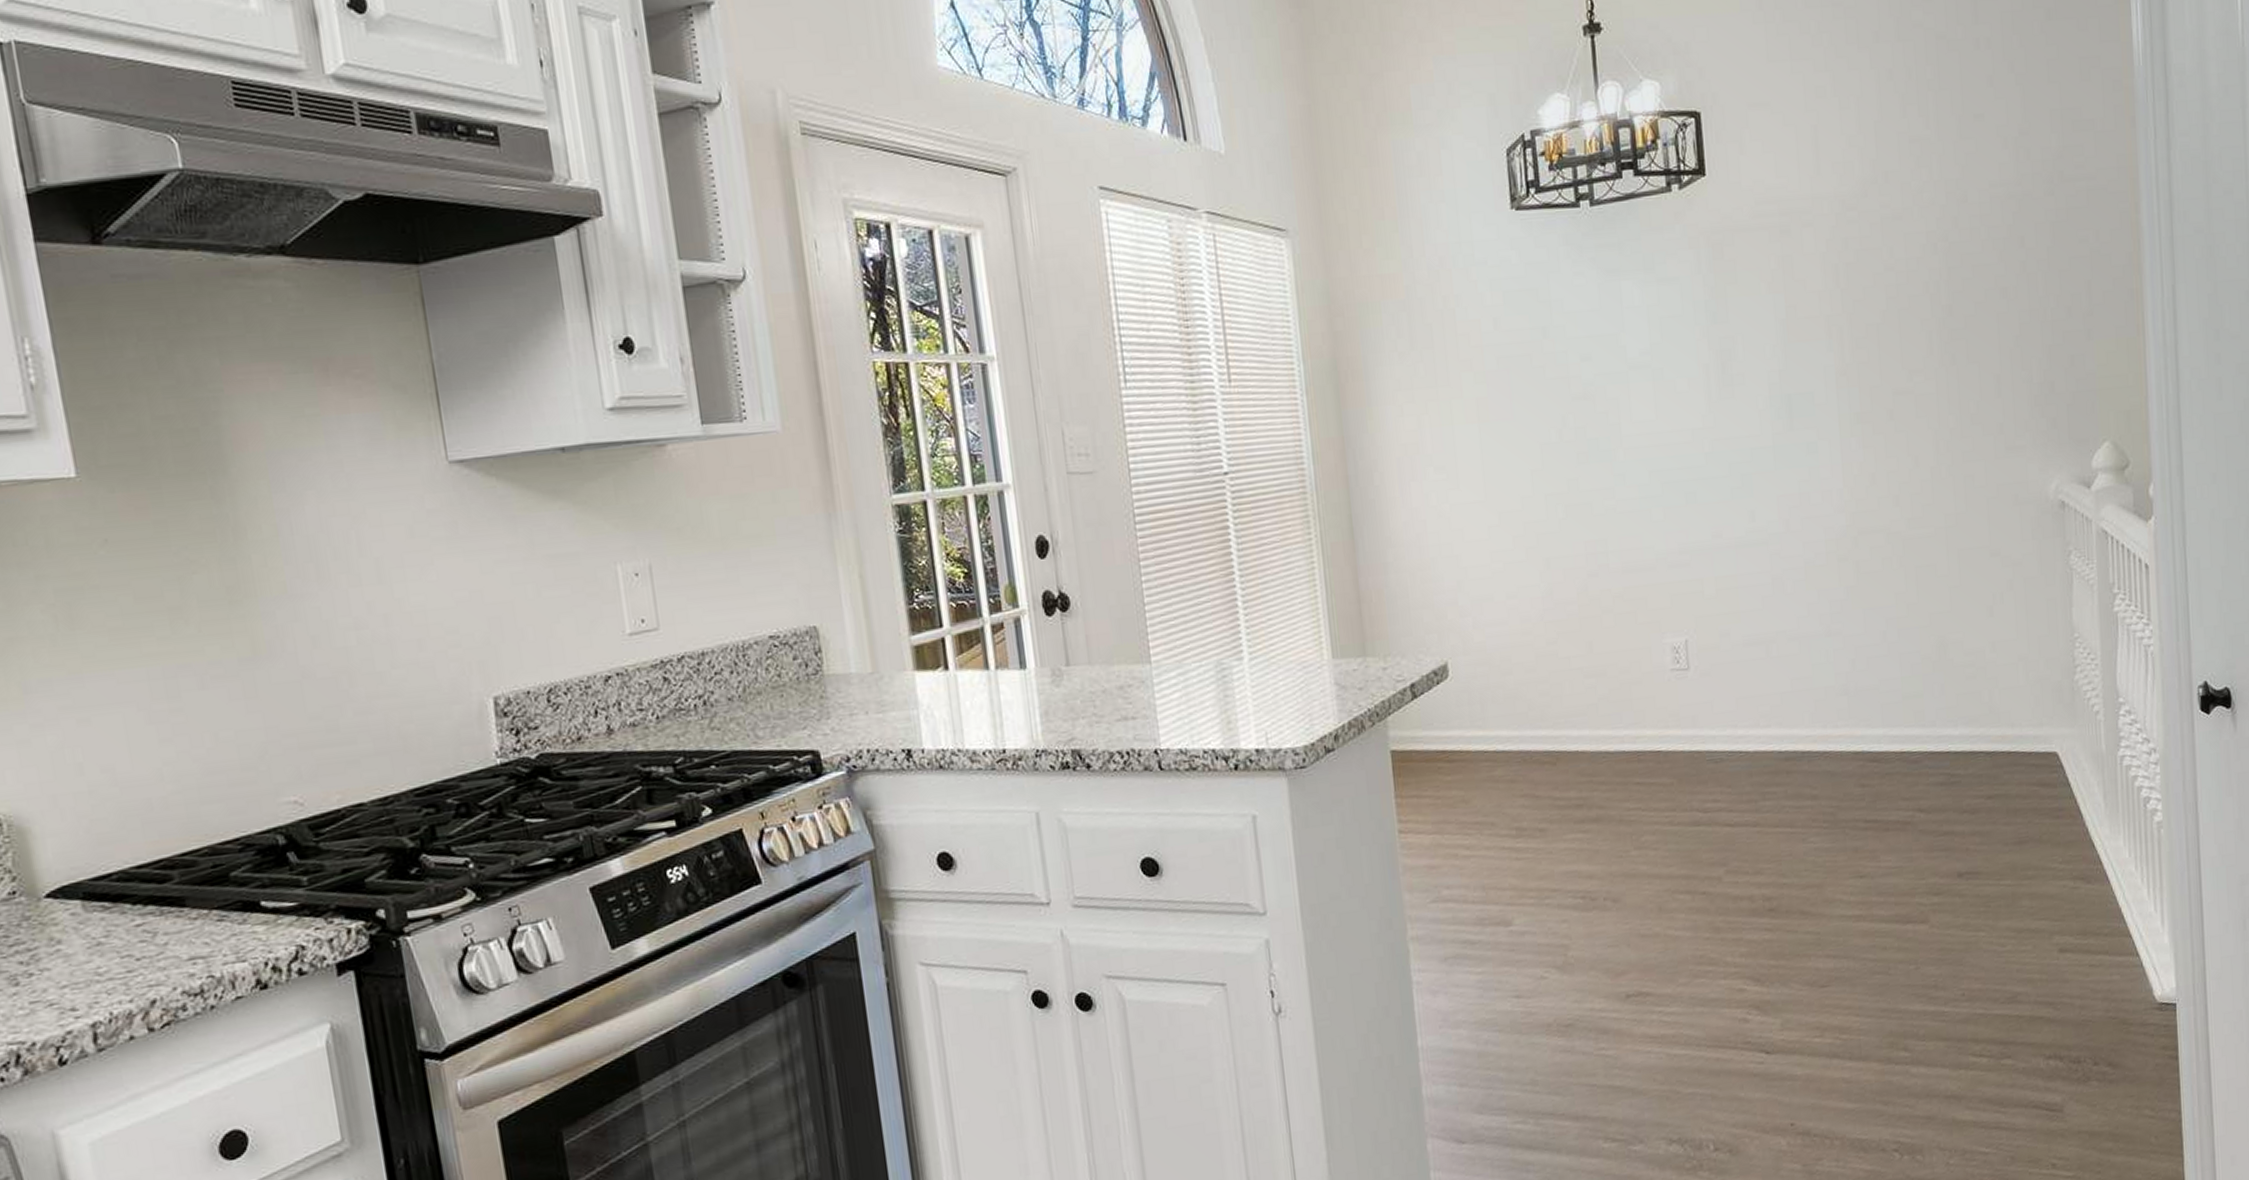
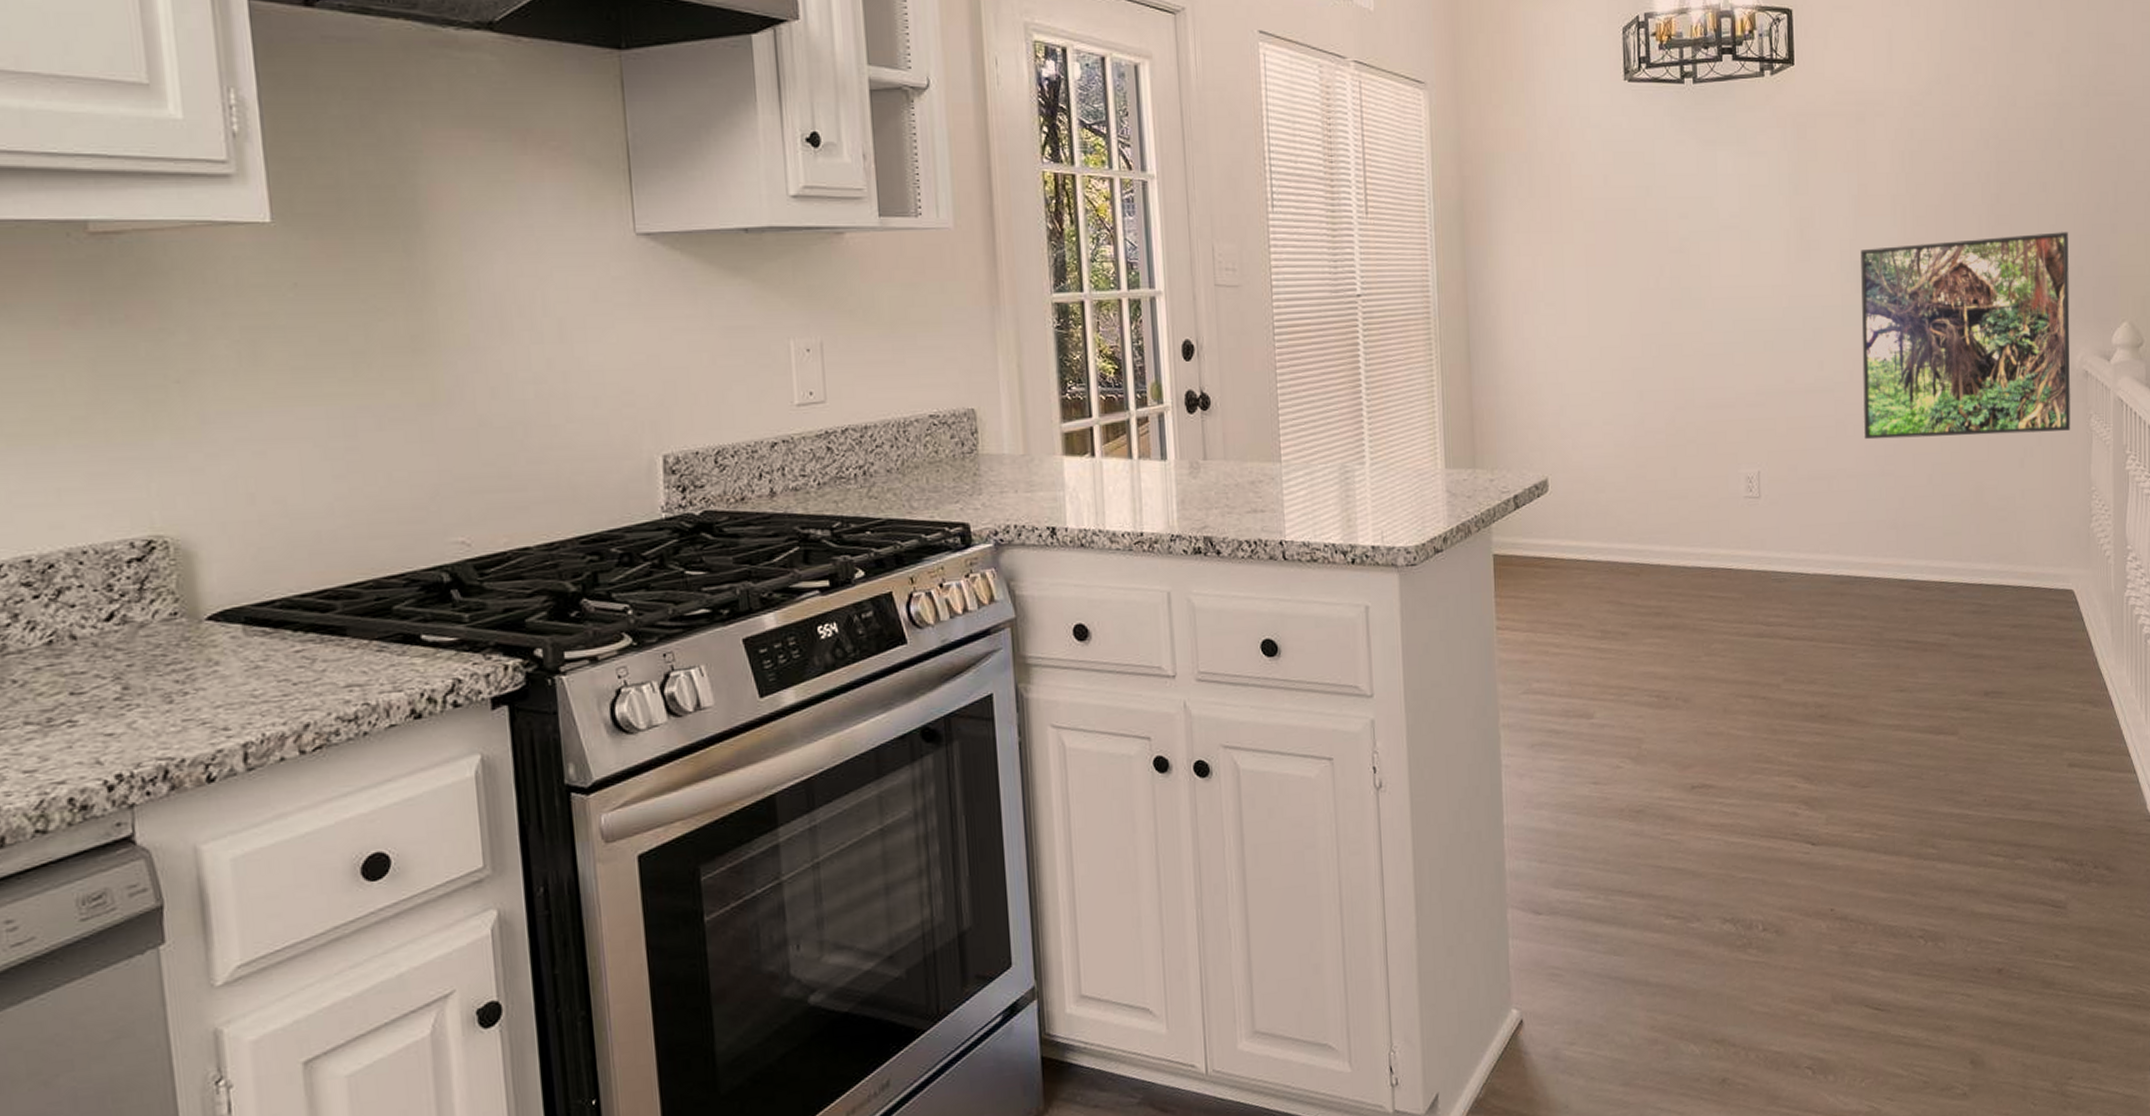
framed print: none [1792,343,2047,597] -> present [1860,232,2071,440]

